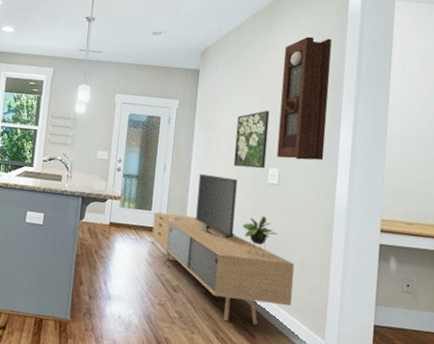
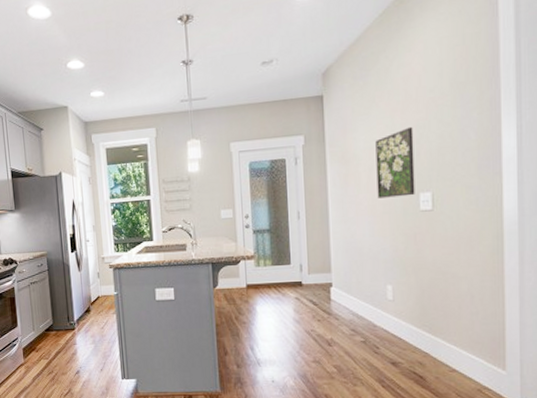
media console: present [152,173,294,326] -> none [294,212,464,368]
pendulum clock: present [277,36,332,161] -> none [424,24,484,179]

